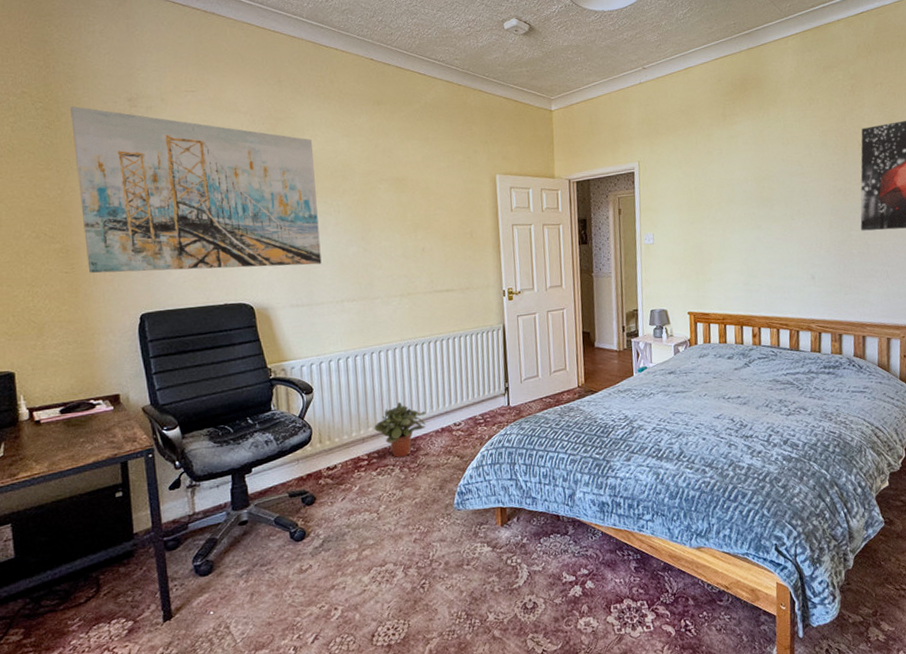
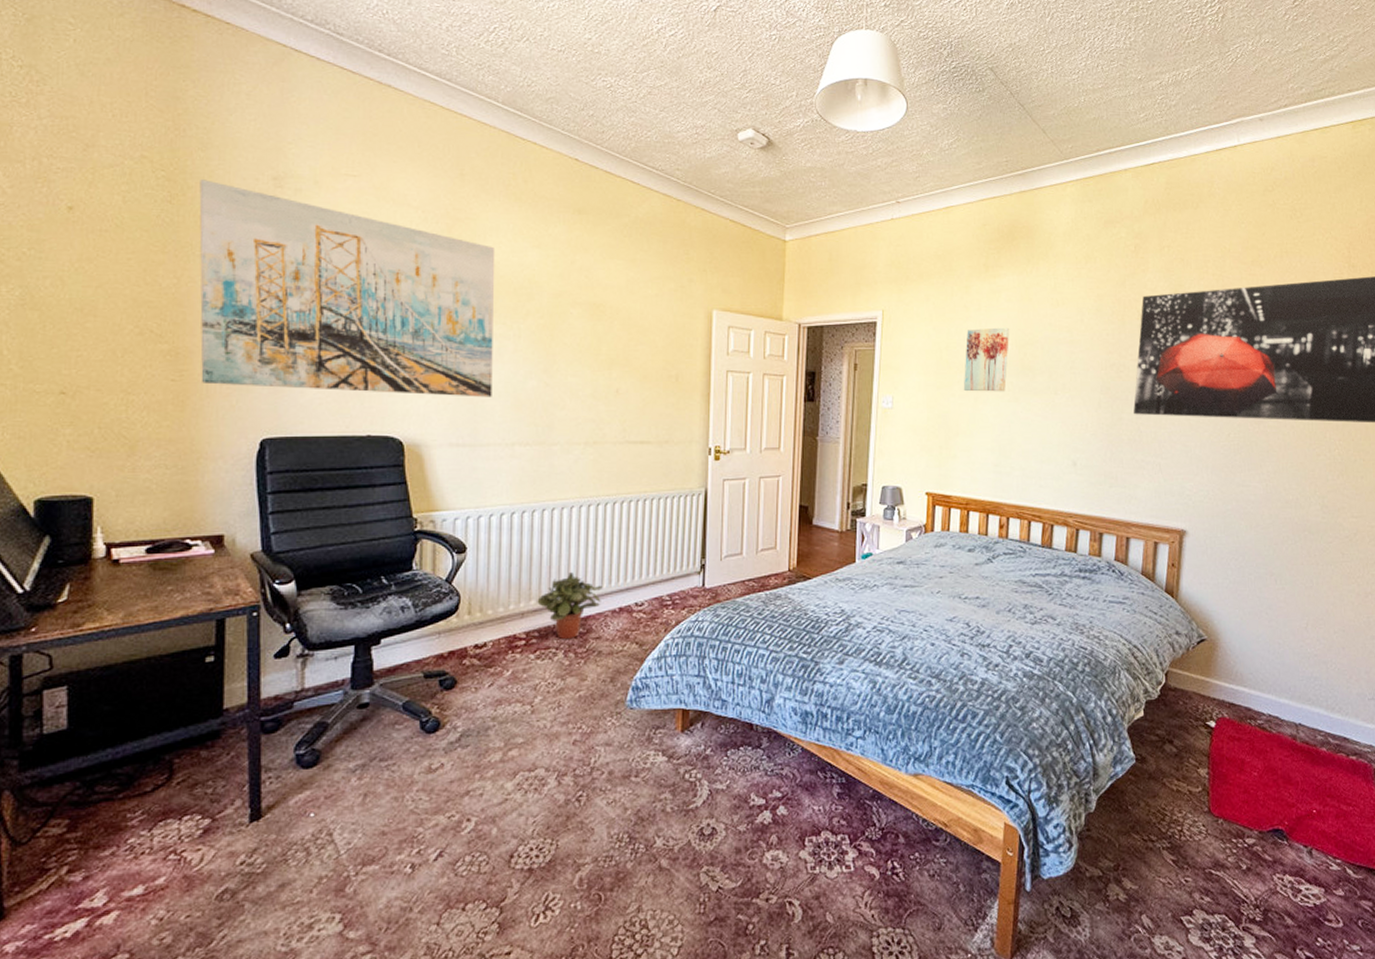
wall art: none [711,166,749,224] -> present [963,327,1009,392]

